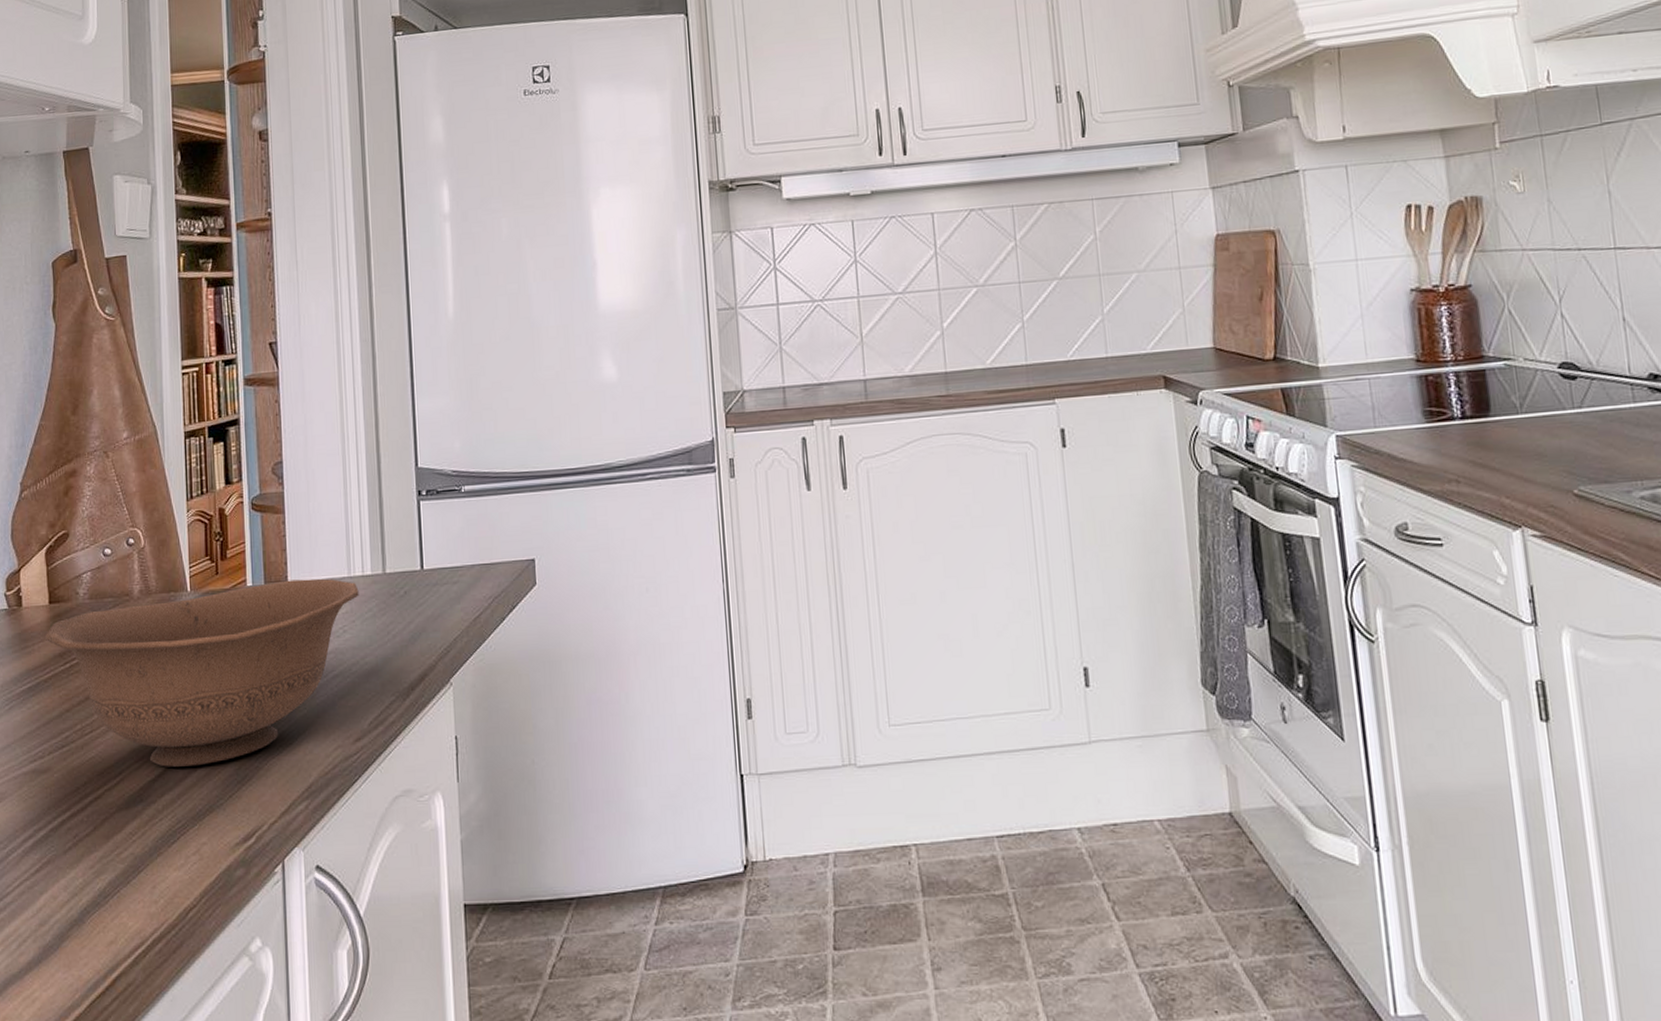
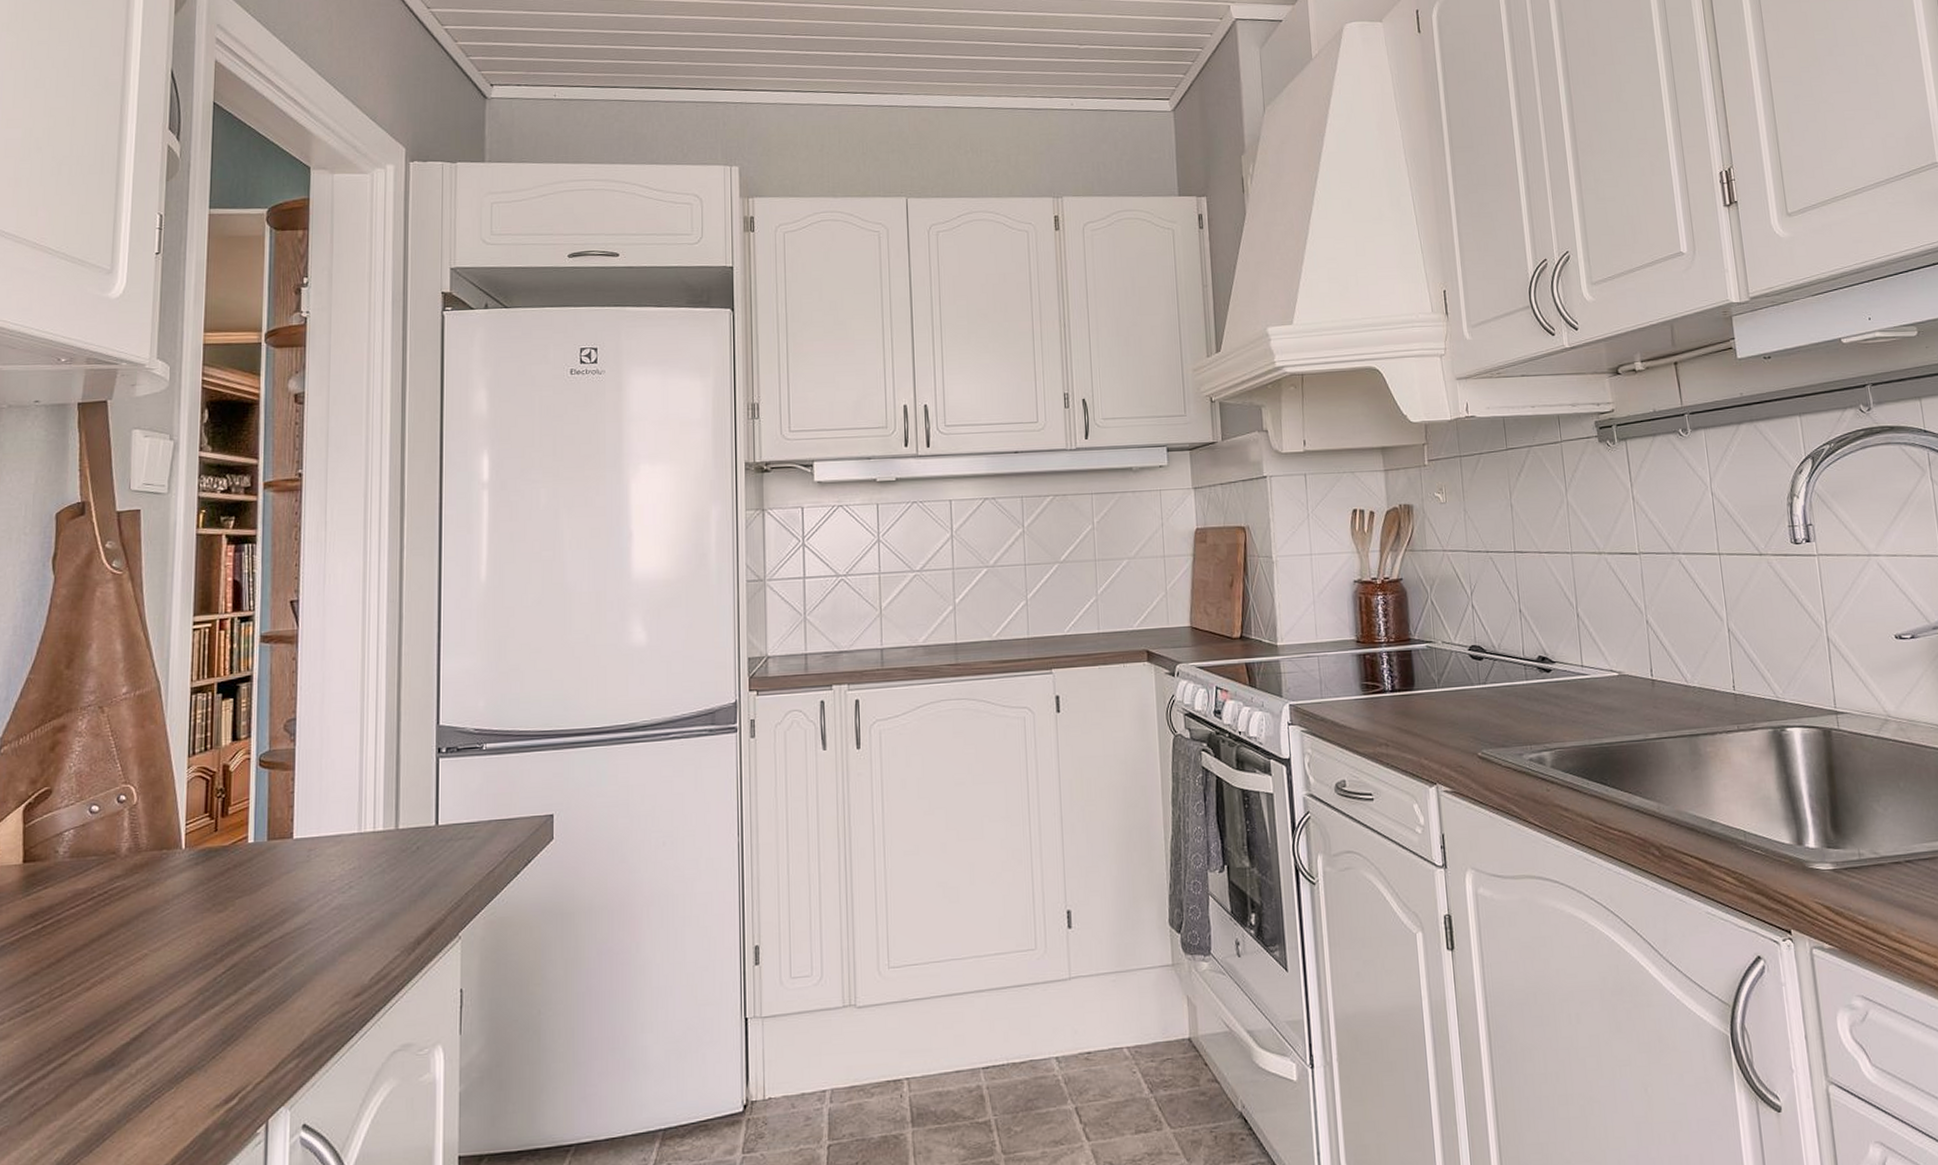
bowl: present [46,578,359,767] -> none [16,835,369,1029]

